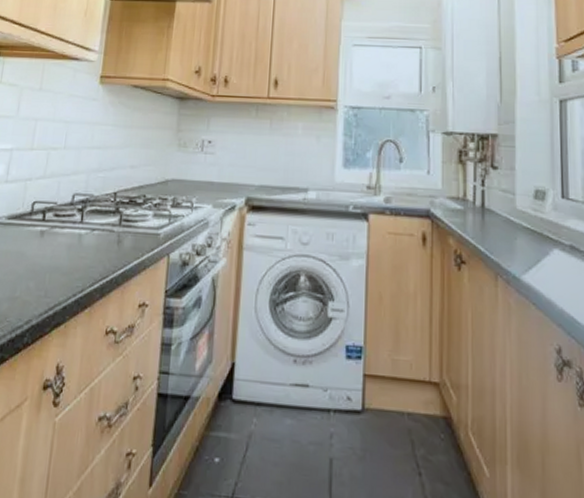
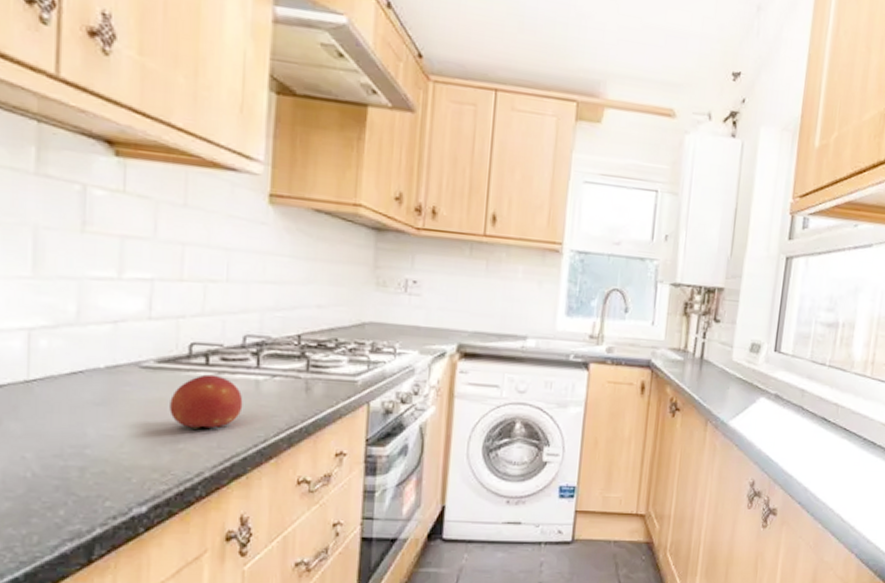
fruit: none [12,229,68,279] -> present [169,374,243,429]

